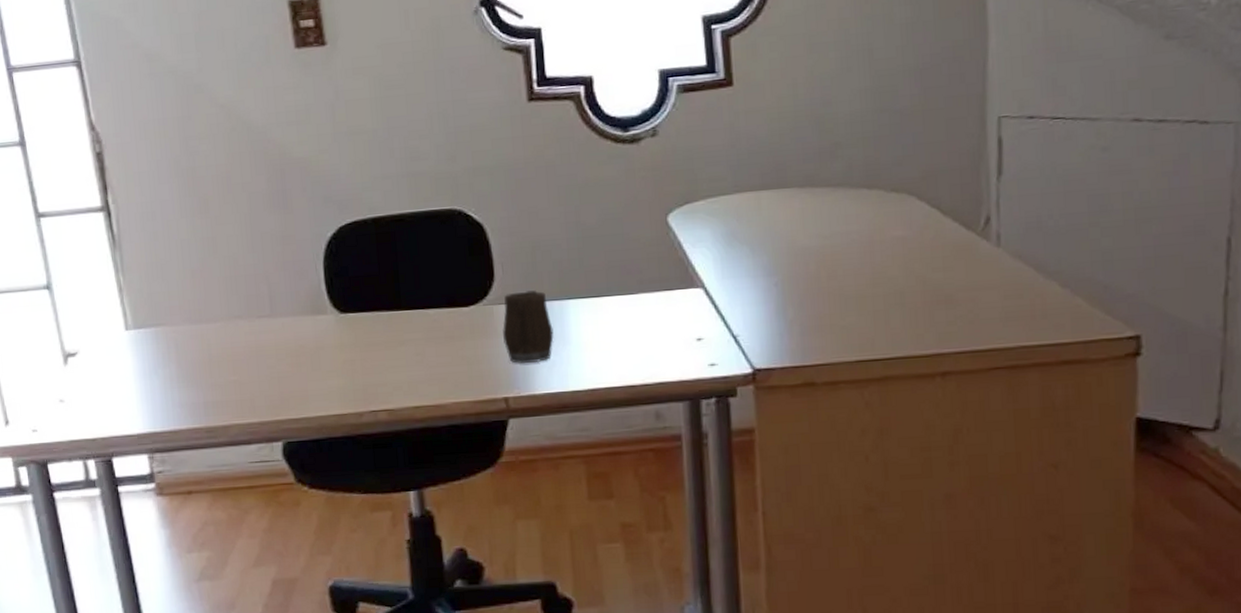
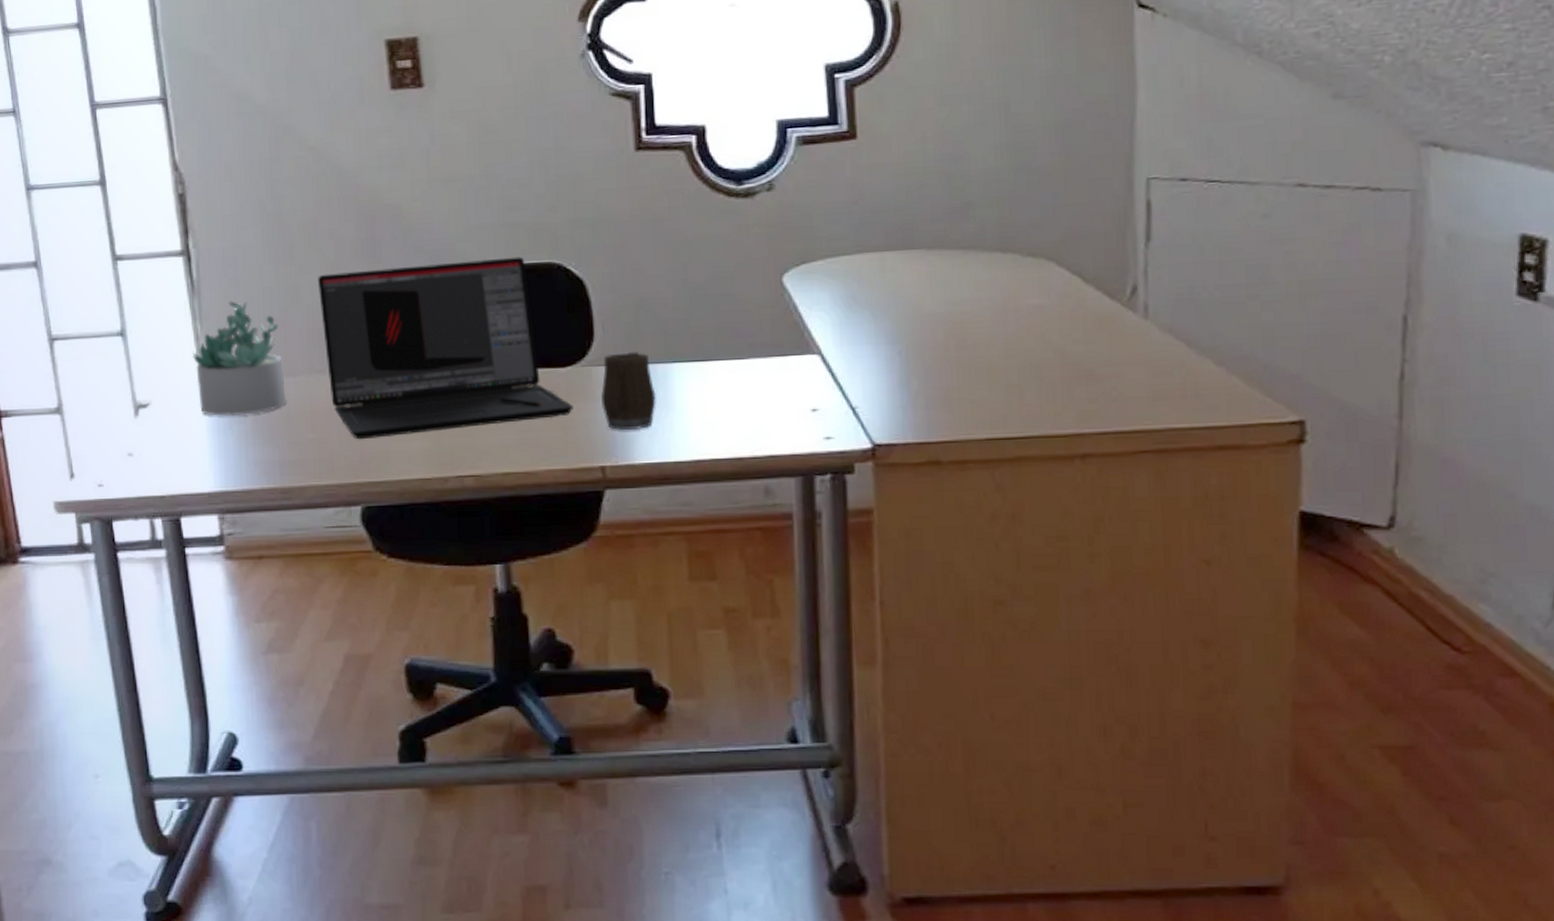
succulent plant: none [117,253,208,363] -> present [193,301,287,417]
laptop: none [233,204,477,380] -> present [318,256,573,440]

